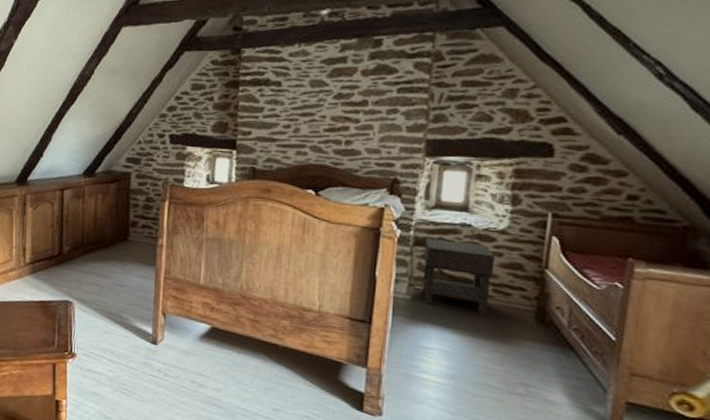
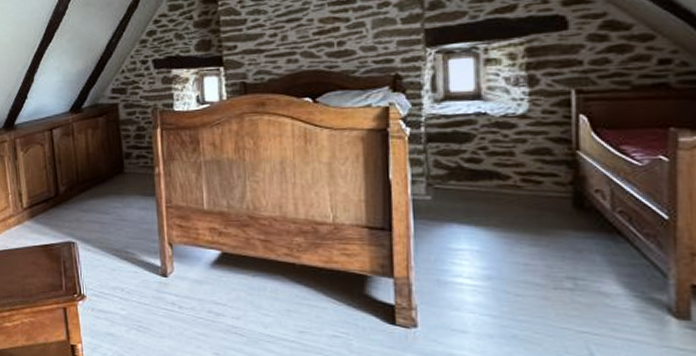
nightstand: present [422,238,496,315] -> none [439,132,520,208]

